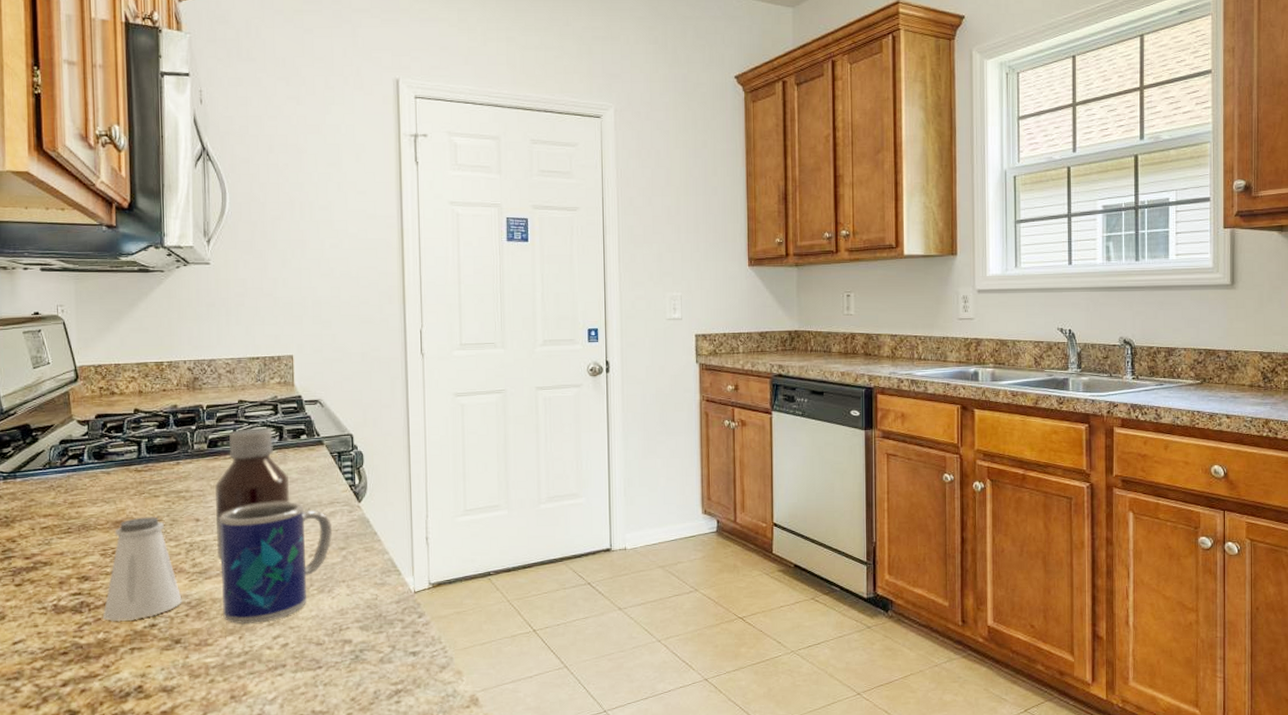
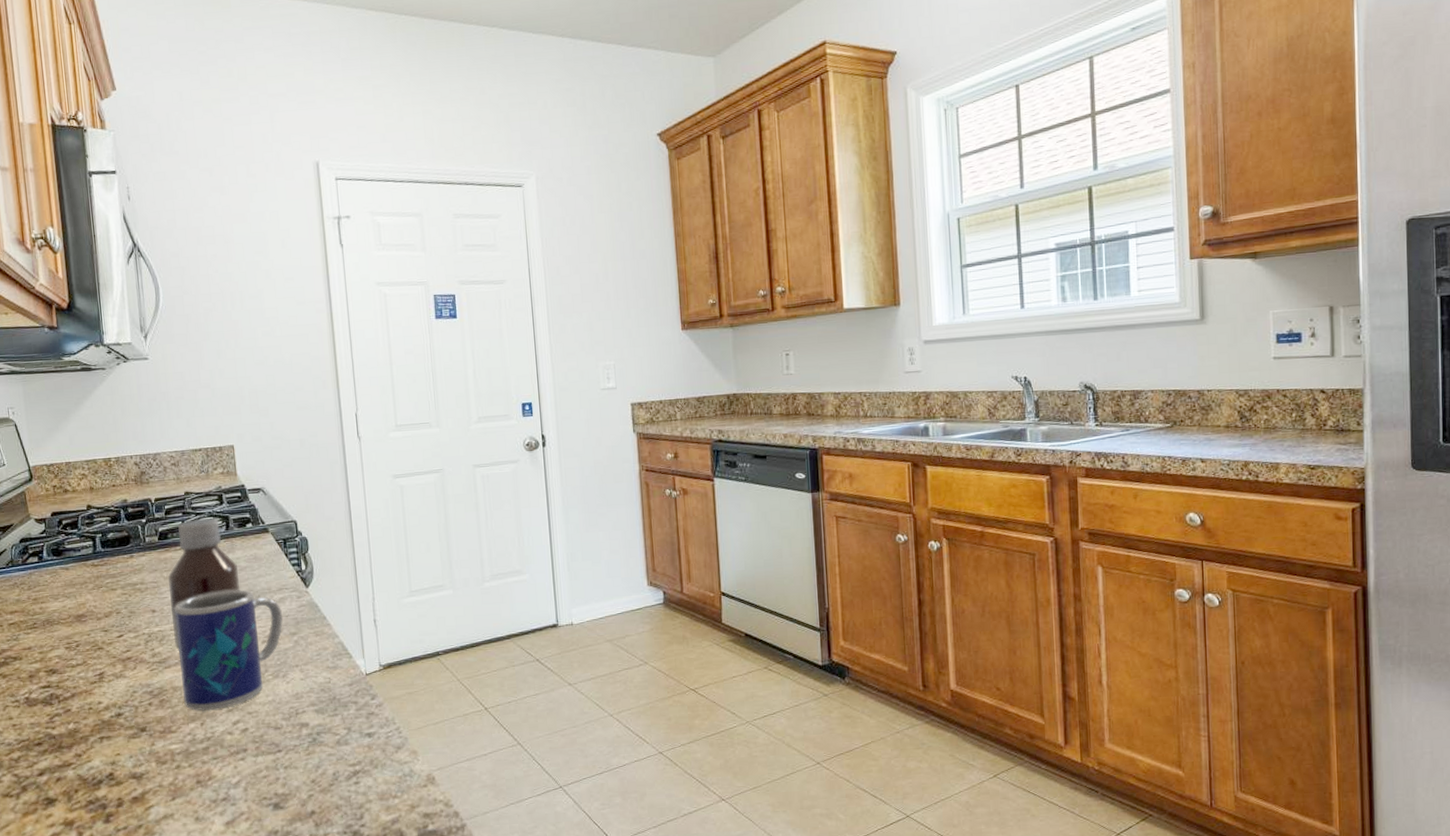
saltshaker: present [103,517,182,622] -> none [72,609,145,712]

